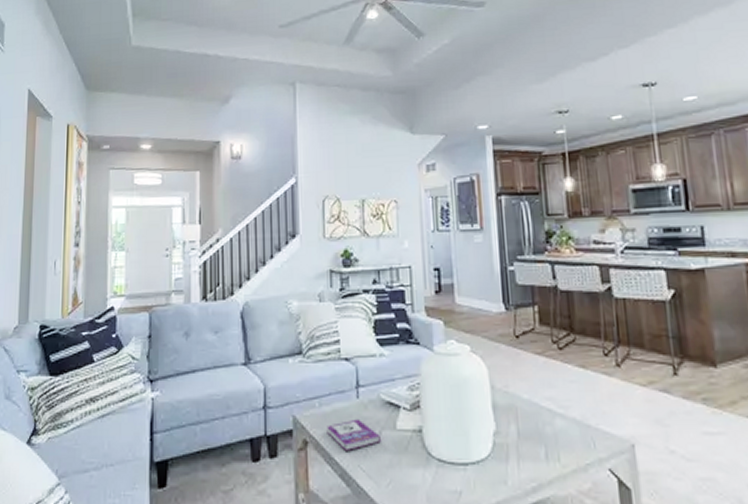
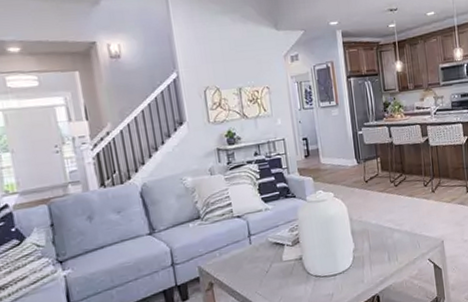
book: present [327,419,381,451] -> none [227,259,272,284]

